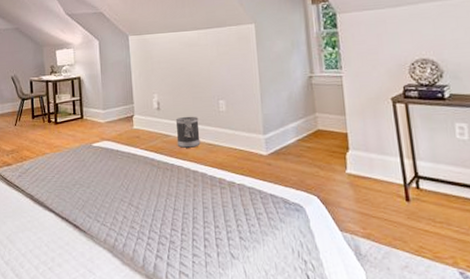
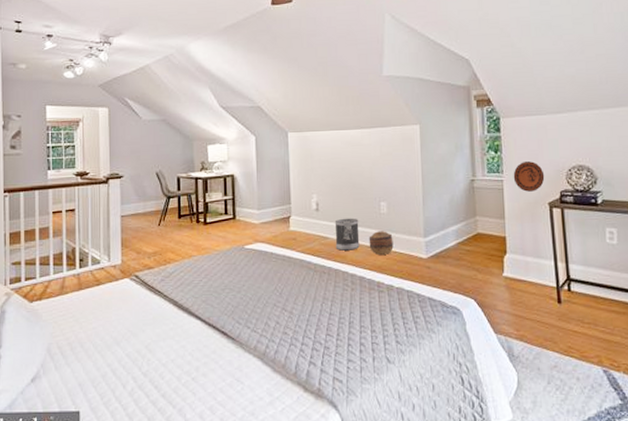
basket: none [209,128,234,152] -> present [368,231,394,255]
decorative plate: none [352,56,386,87] -> present [513,161,545,192]

